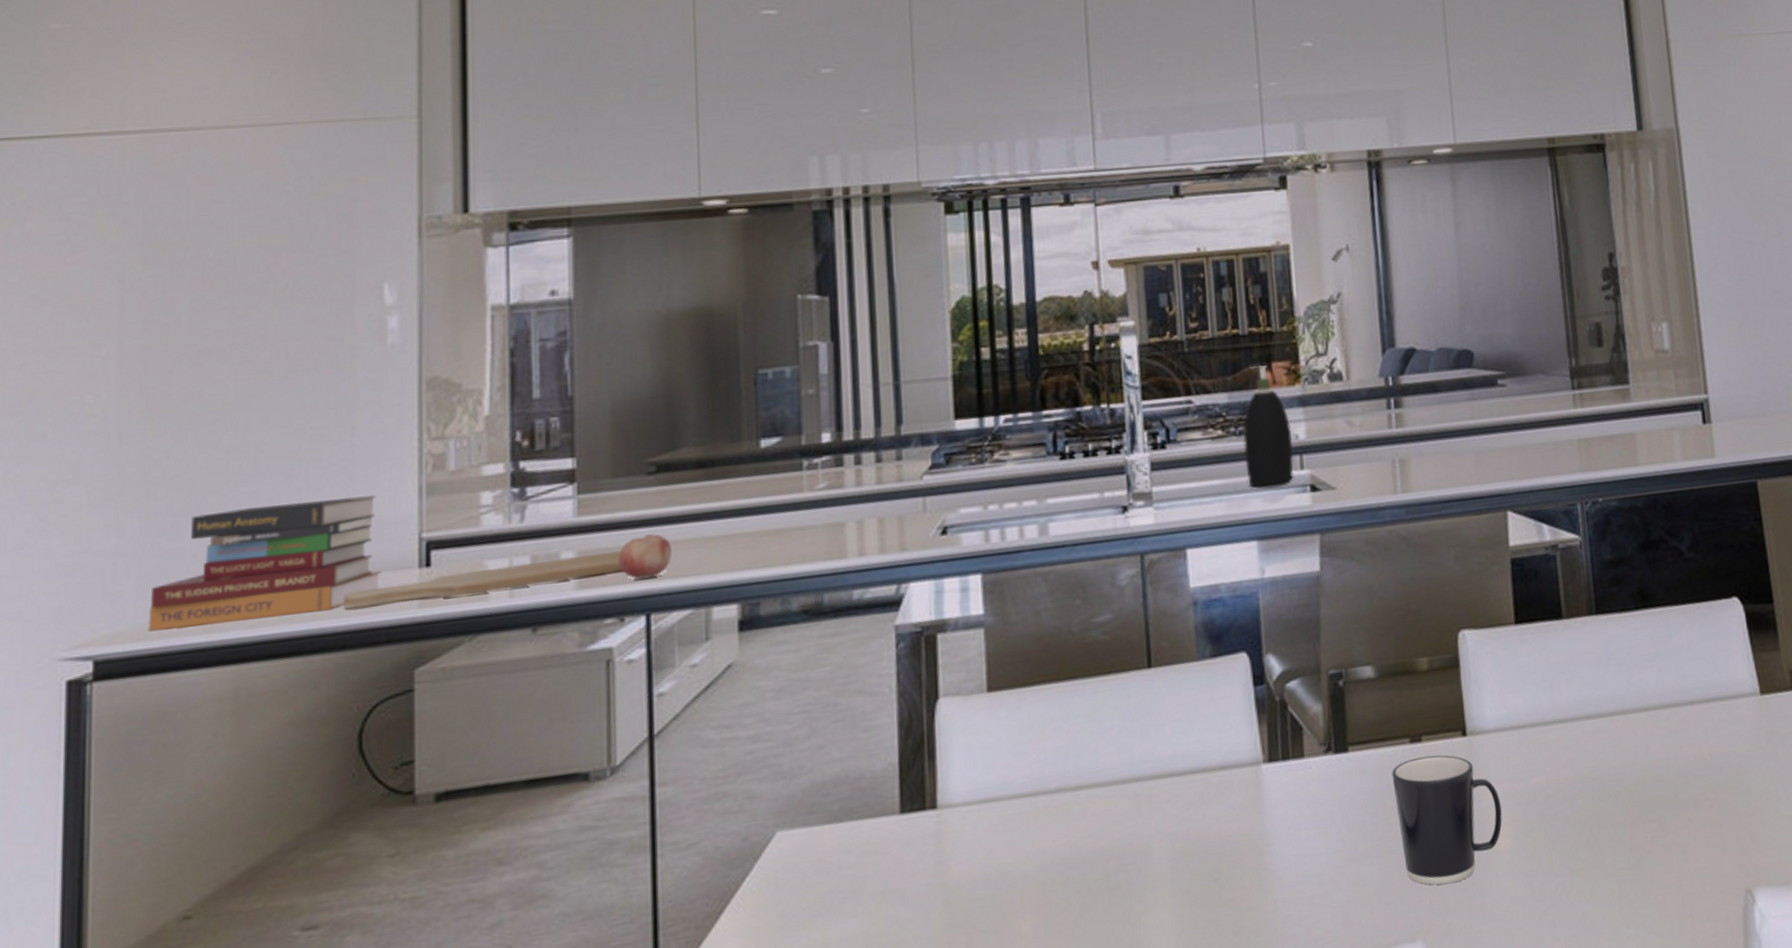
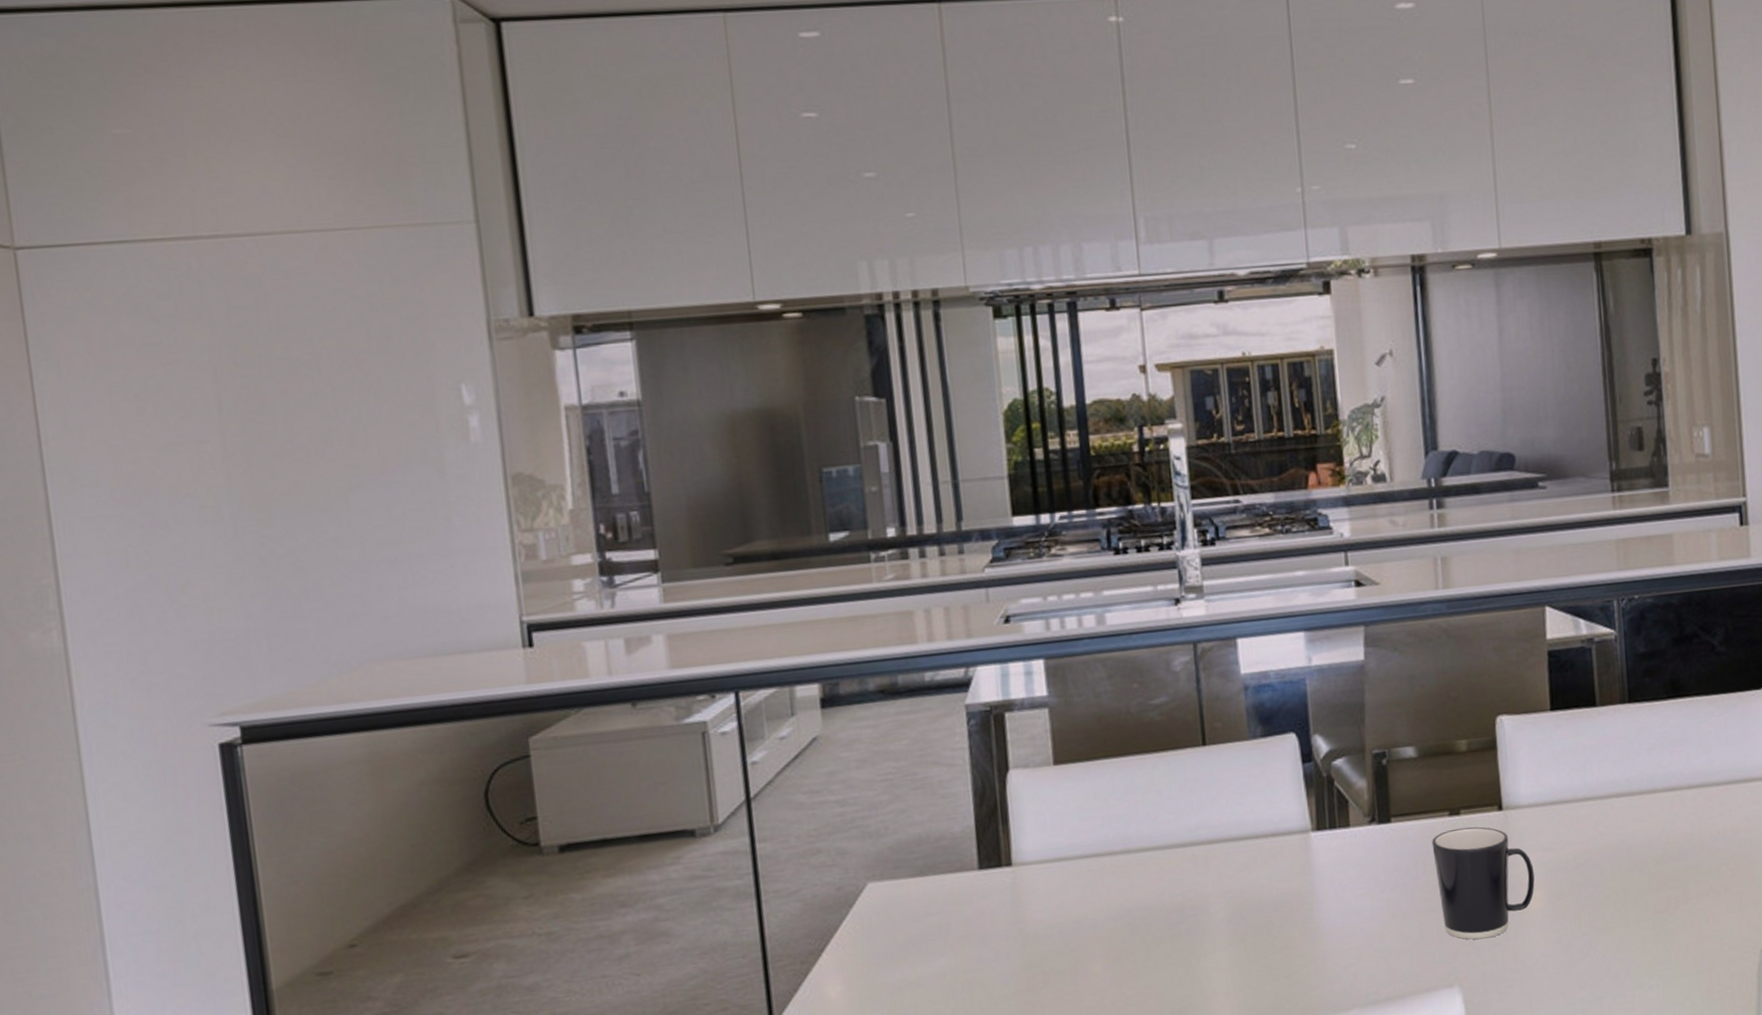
books: present [148,495,381,632] -> none [283,582,489,702]
chopping board: present [344,550,622,610] -> none [457,634,709,685]
fruit: present [617,534,672,579] -> none [704,619,754,661]
soap dispenser: present [1243,365,1294,490] -> none [1289,466,1339,584]

